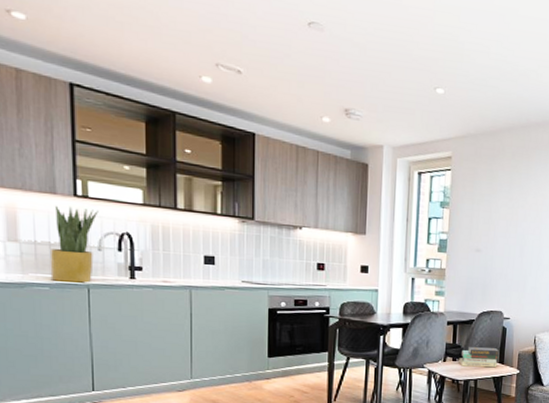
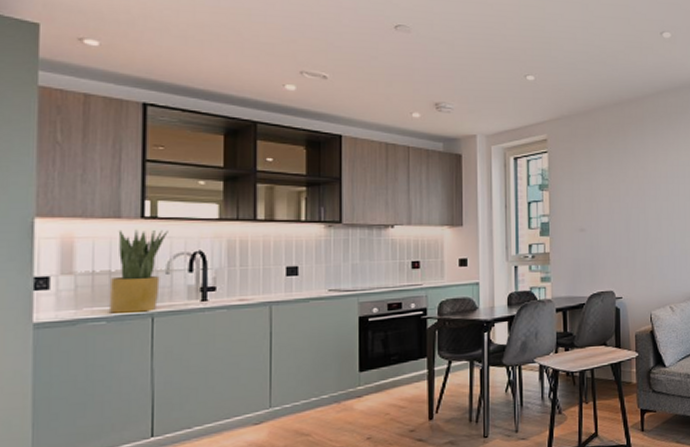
books: present [459,347,500,368] -> none [572,330,615,356]

